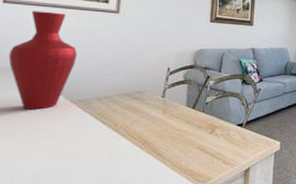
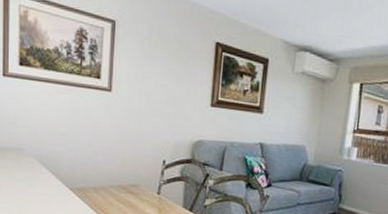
vase: present [8,10,78,109] -> none [12,86,73,194]

